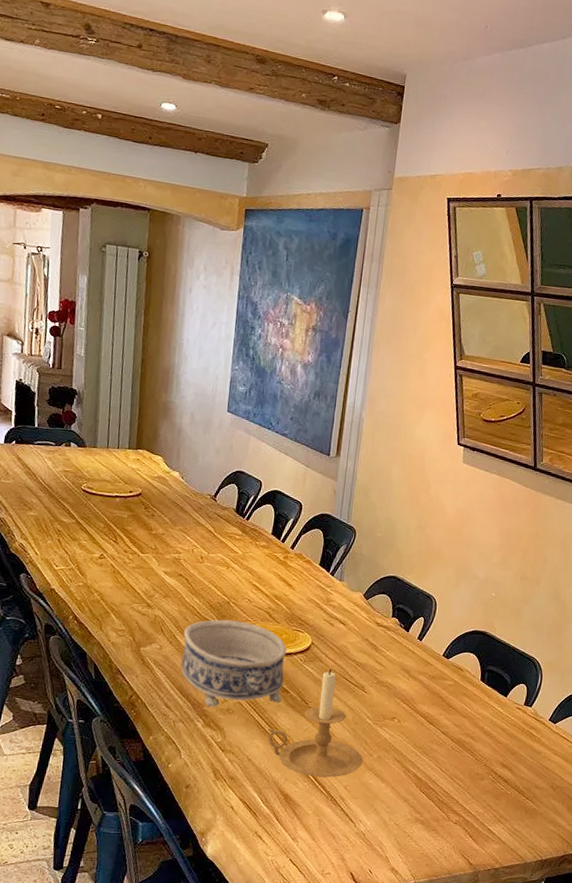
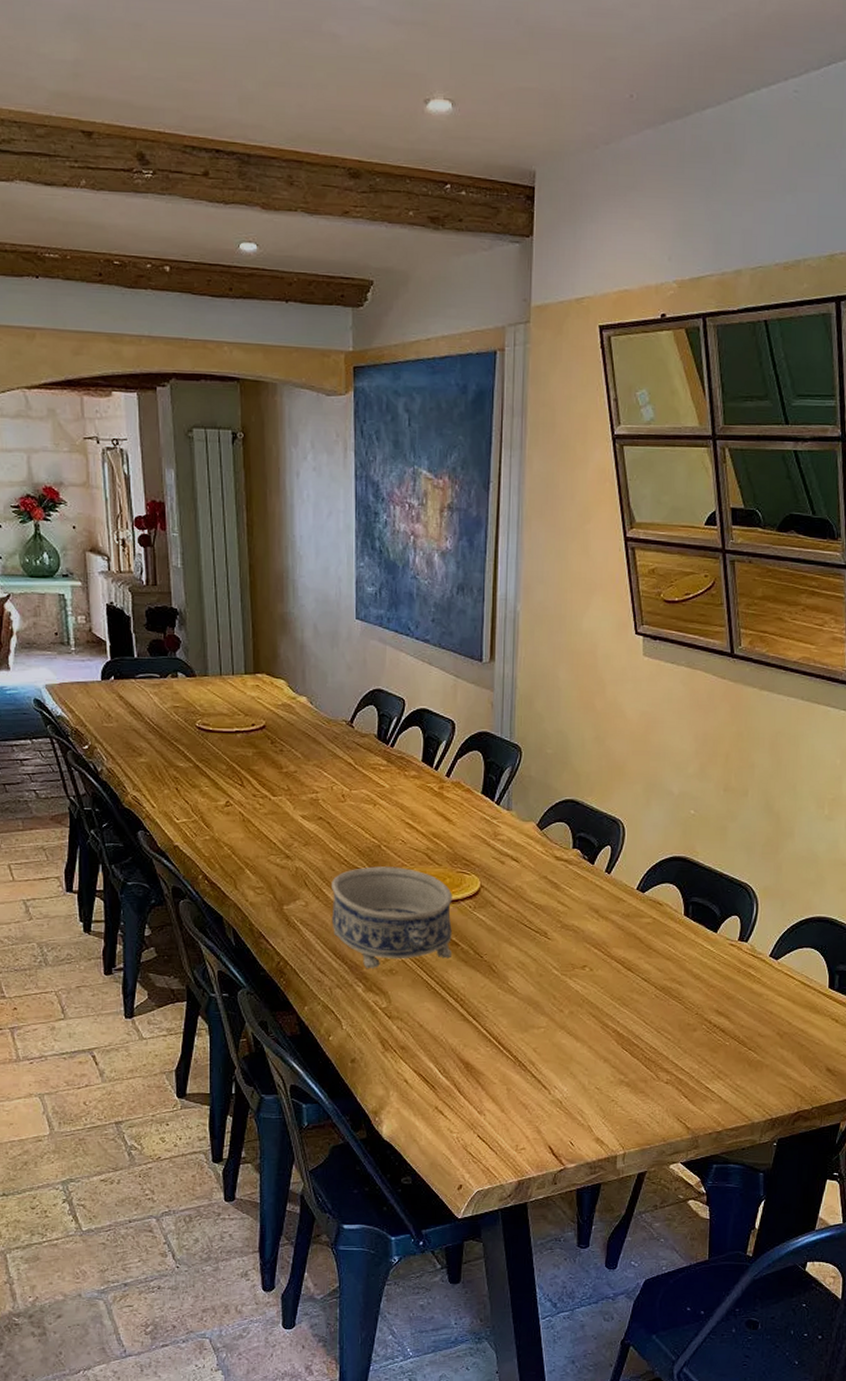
candle holder: present [268,668,364,778] -> none [439,914,553,1040]

